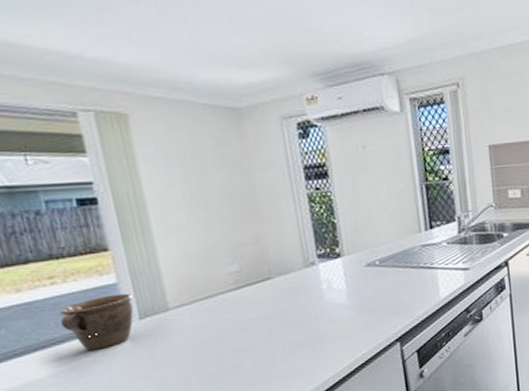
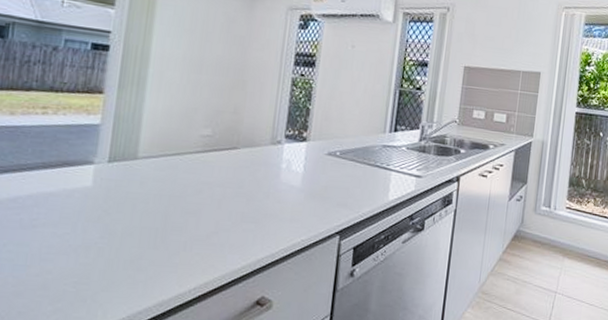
mug: present [59,293,134,351] -> none [36,134,111,184]

